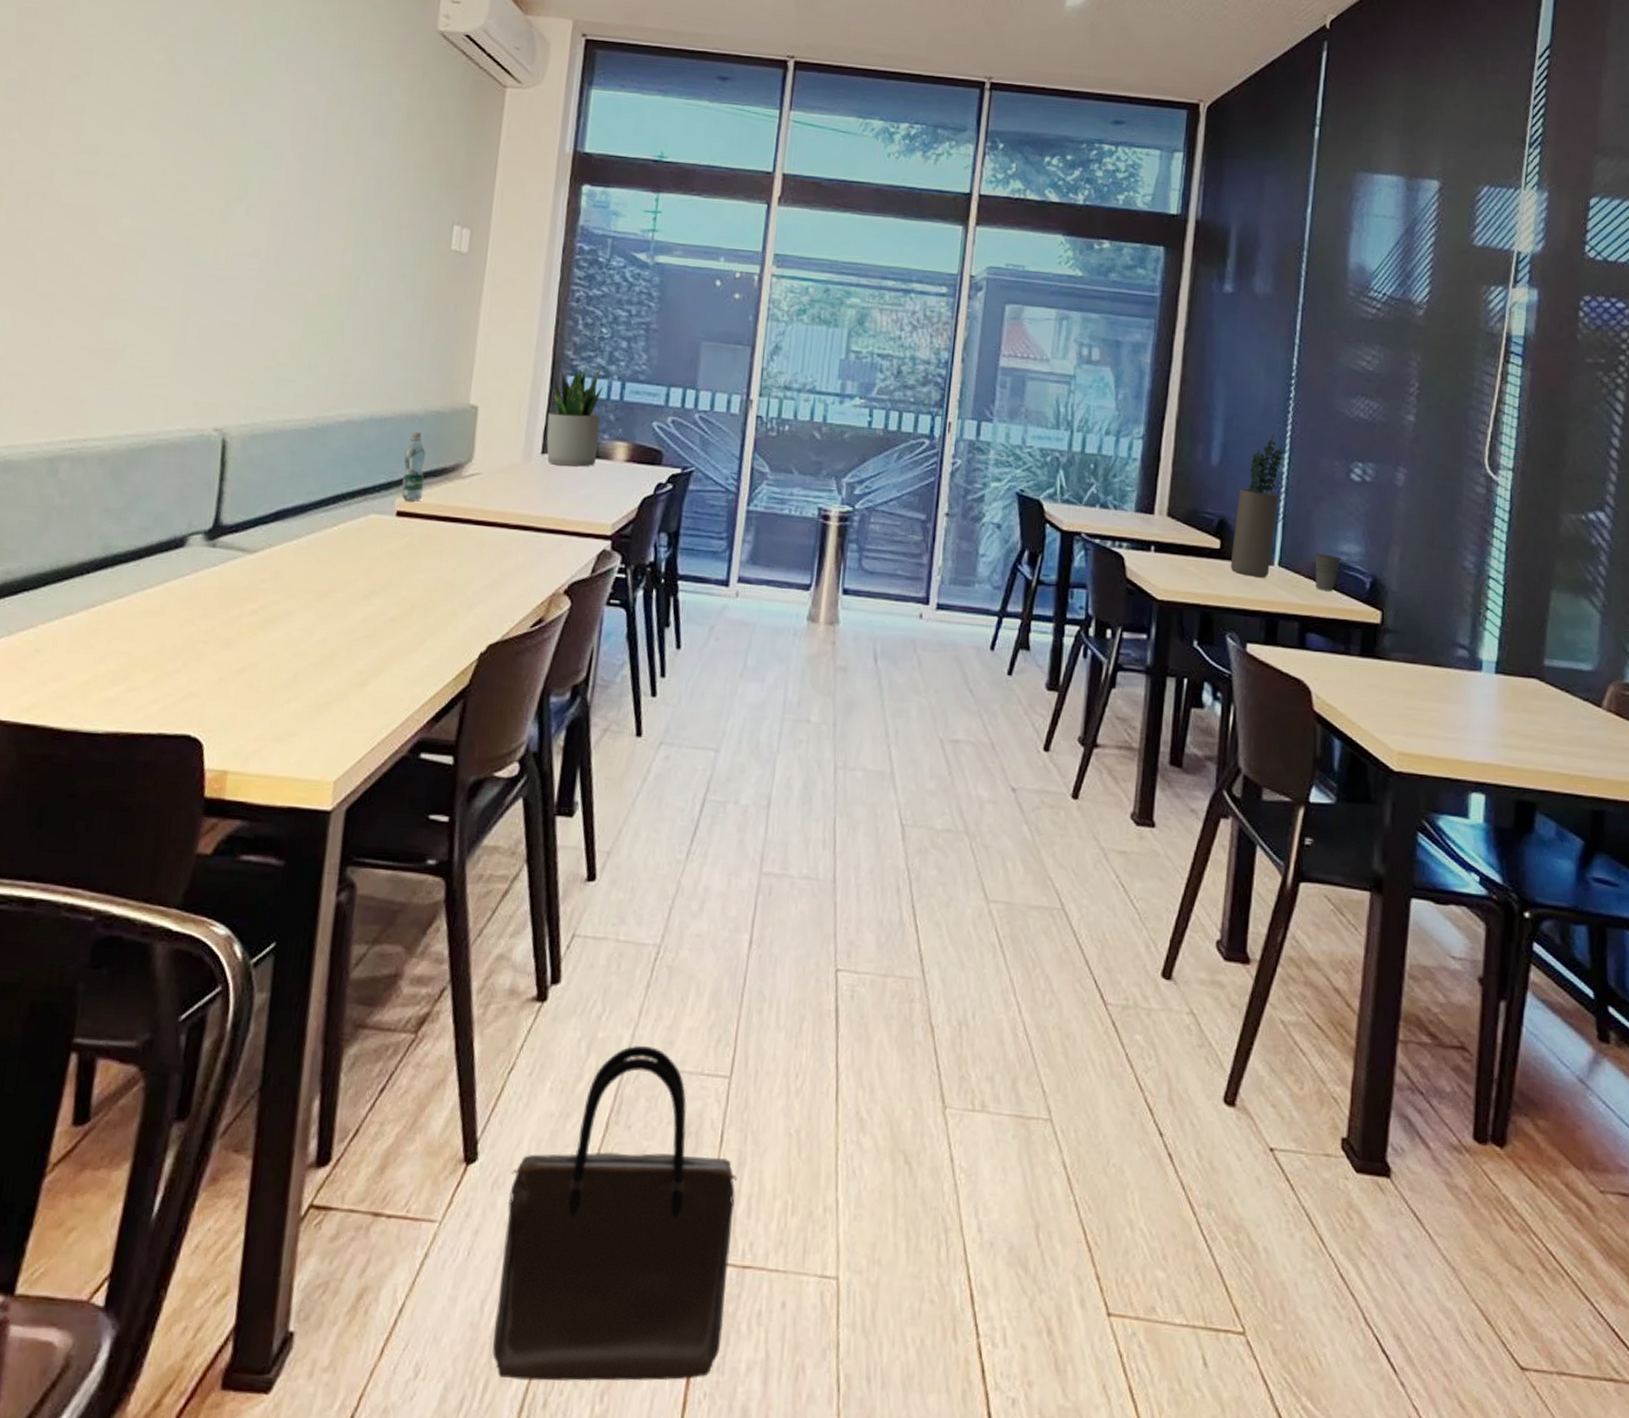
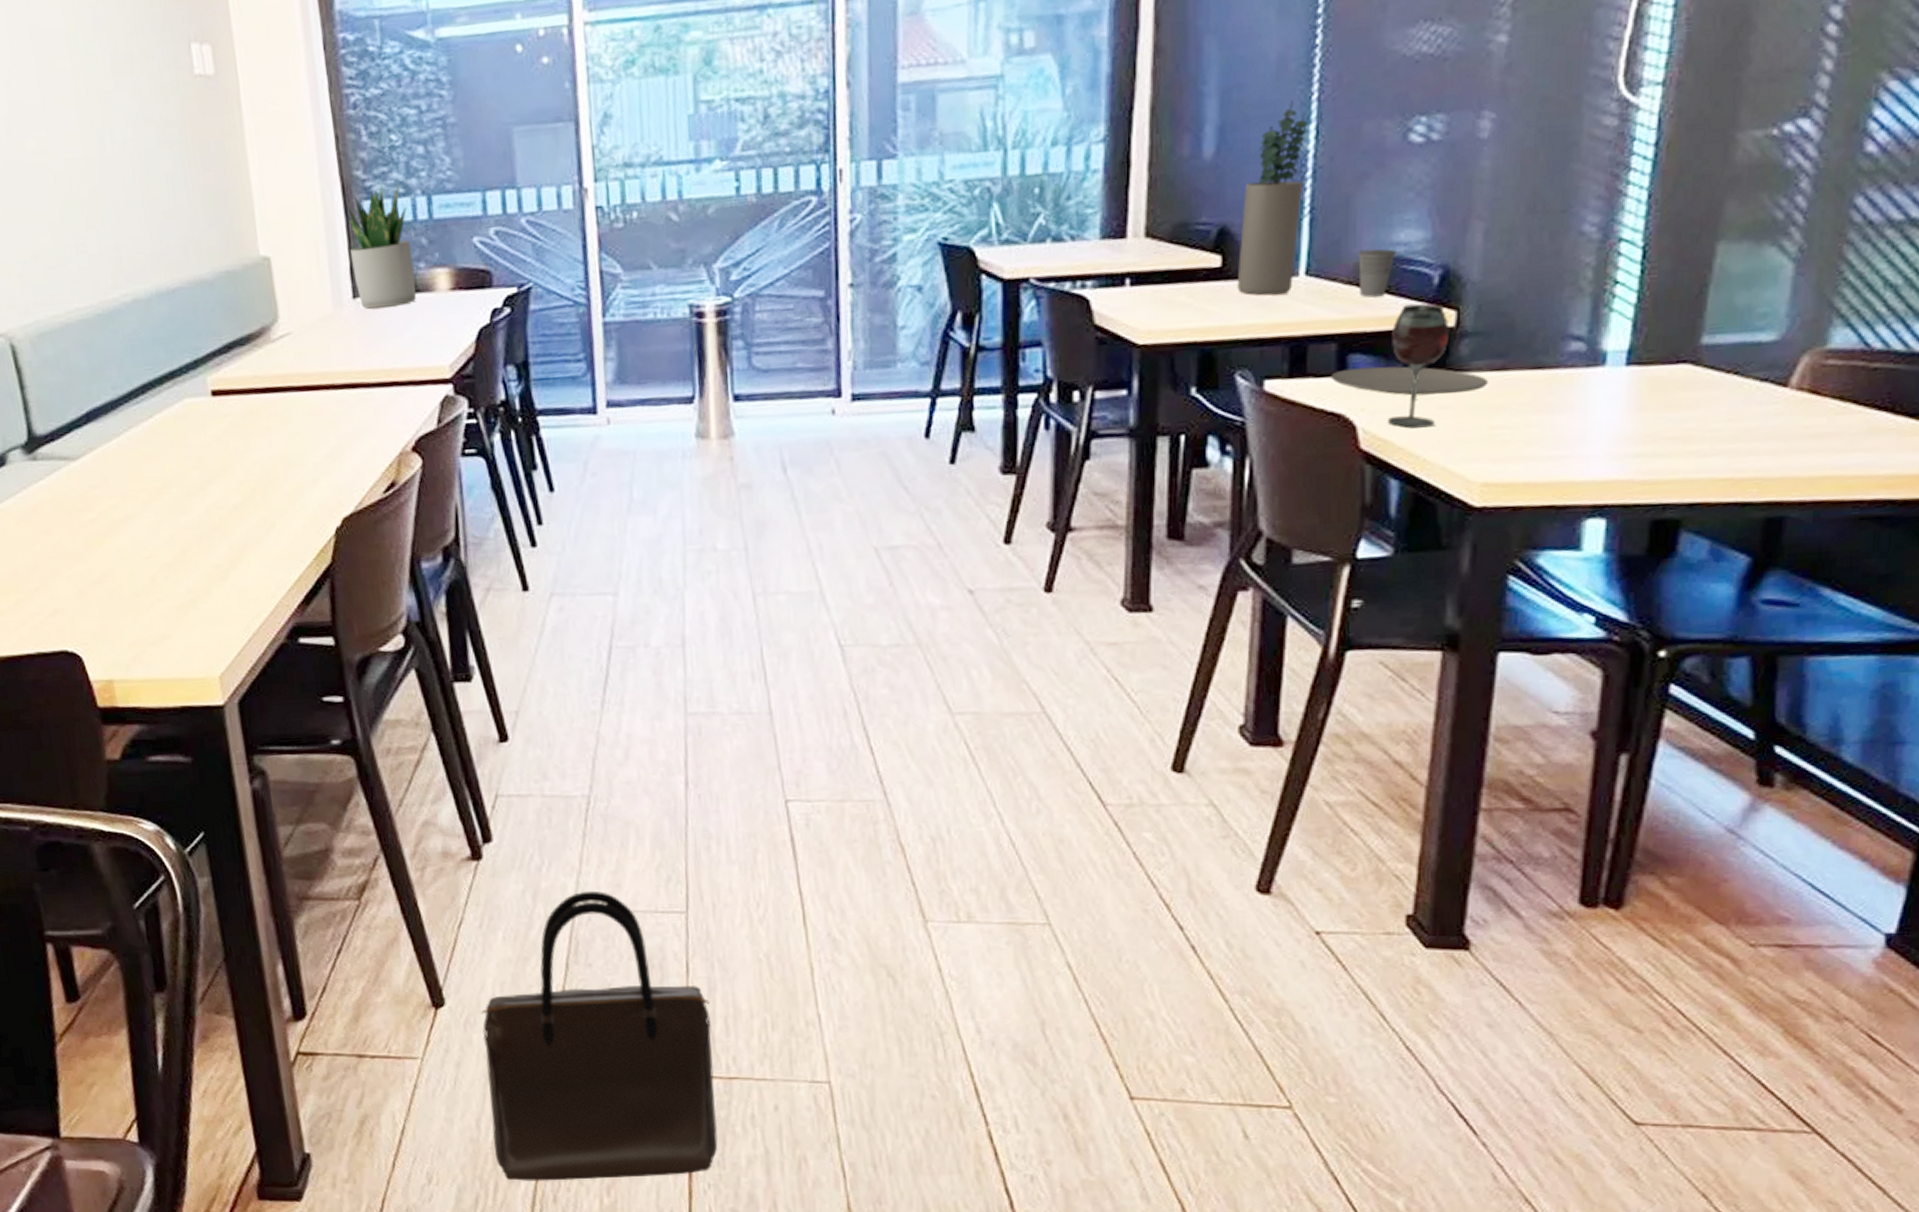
bottle: present [401,431,426,502] -> none [202,298,235,378]
plate: none [1294,644,1403,677] -> present [1331,366,1488,396]
wineglass: none [1333,600,1377,700] -> present [1388,303,1450,428]

